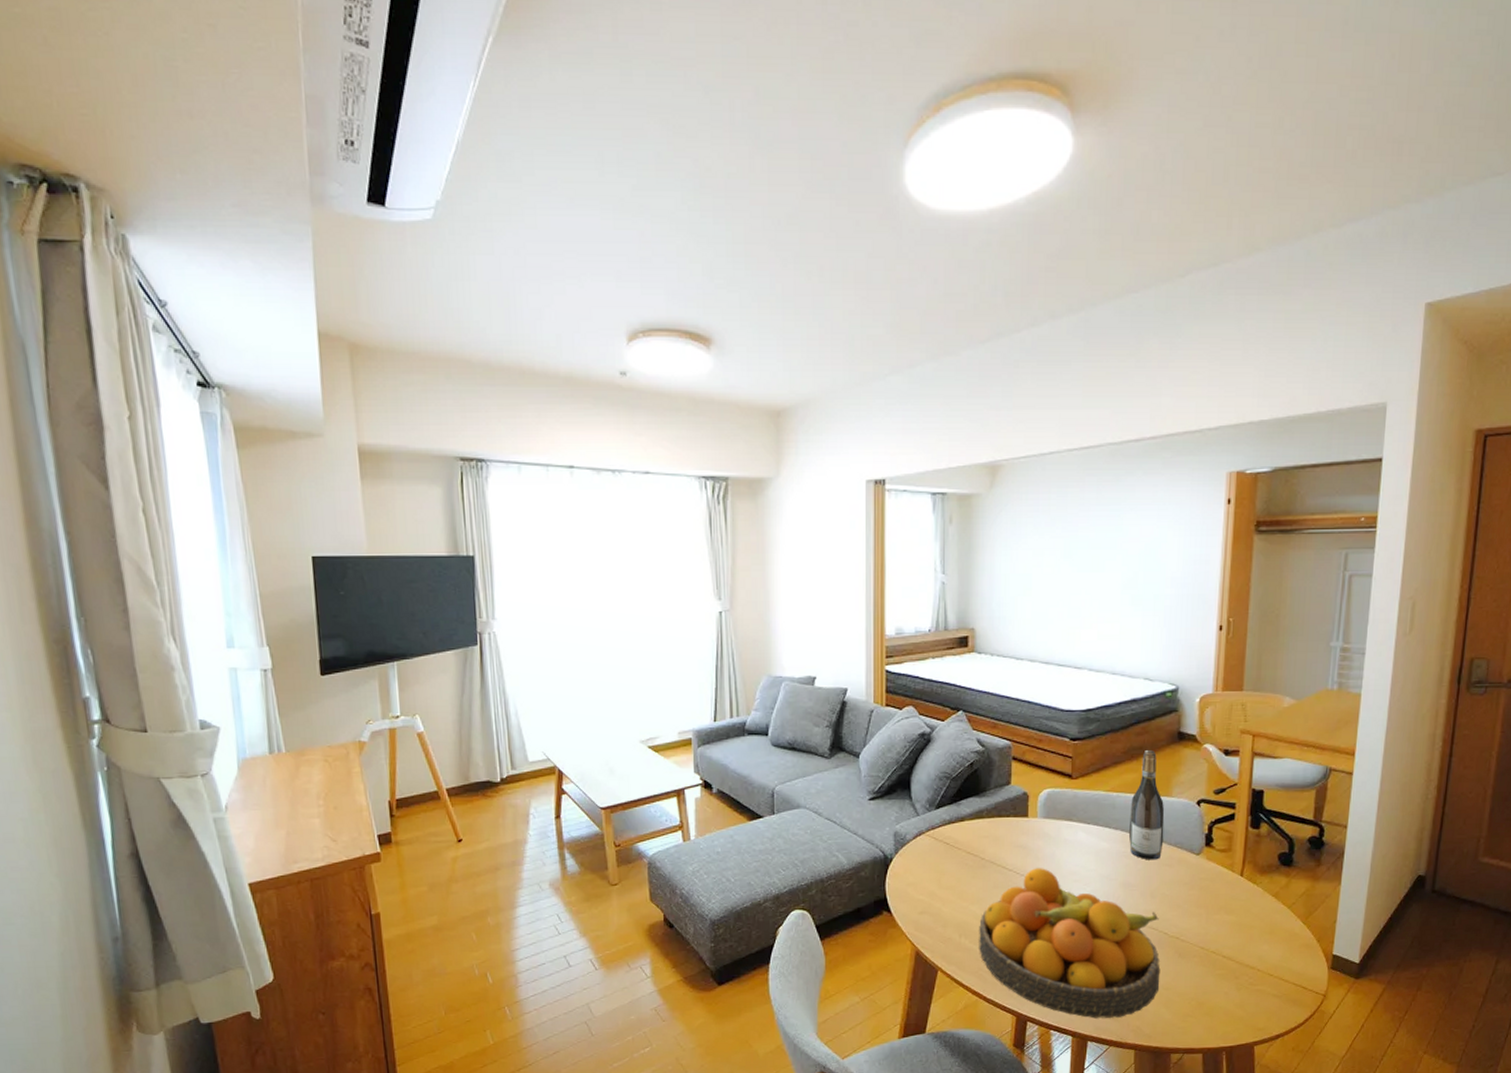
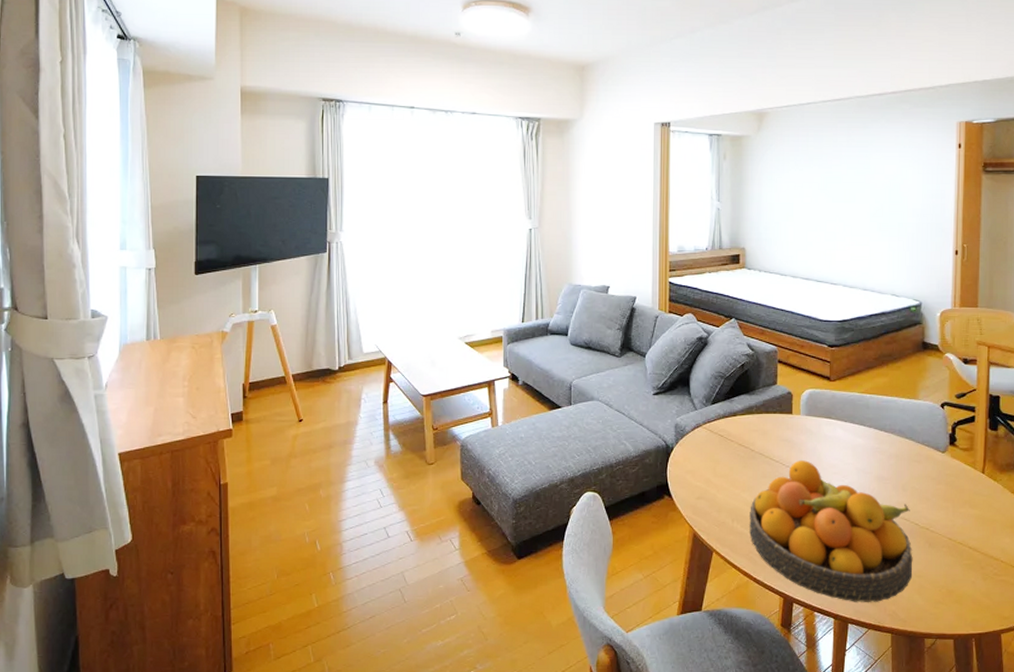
wine bottle: present [1128,750,1165,860] -> none [881,358,913,456]

